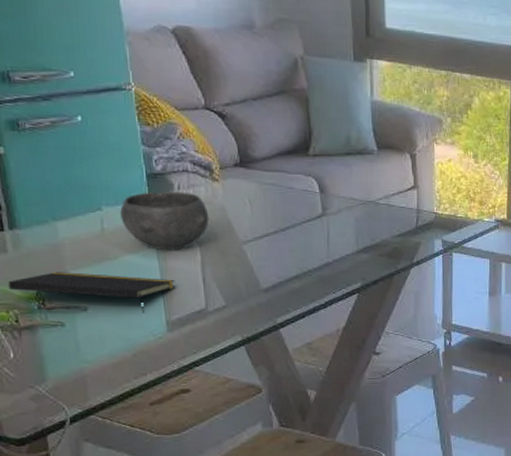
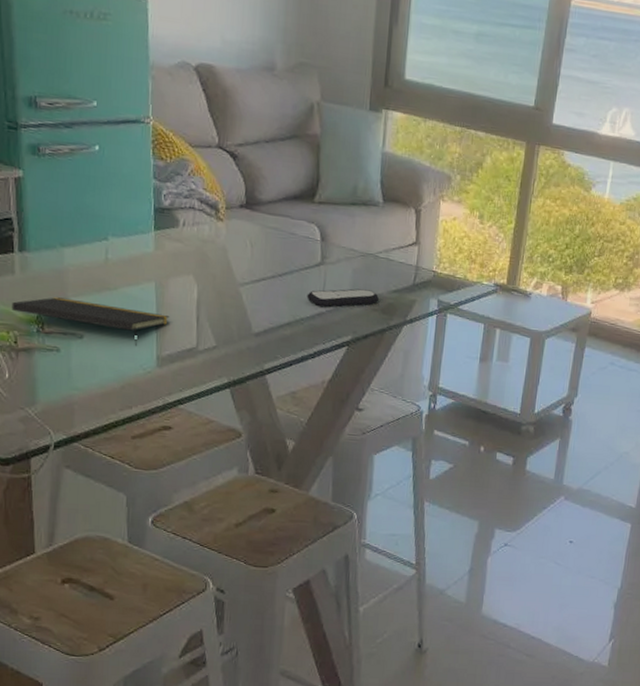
bowl: present [120,191,209,250] -> none [125,226,210,286]
remote control: none [312,236,384,258] -> present [307,288,379,308]

